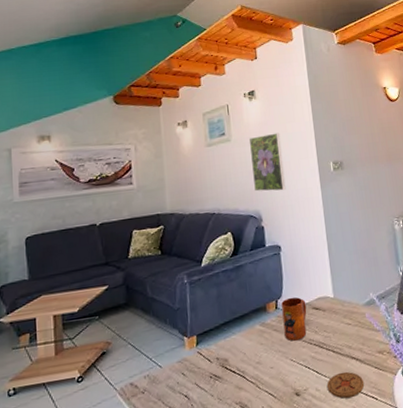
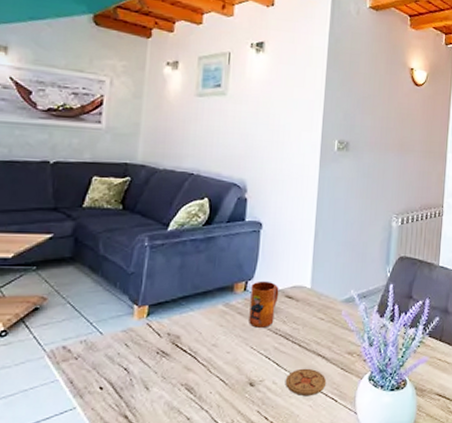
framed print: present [248,132,286,192] -> none [244,95,285,163]

